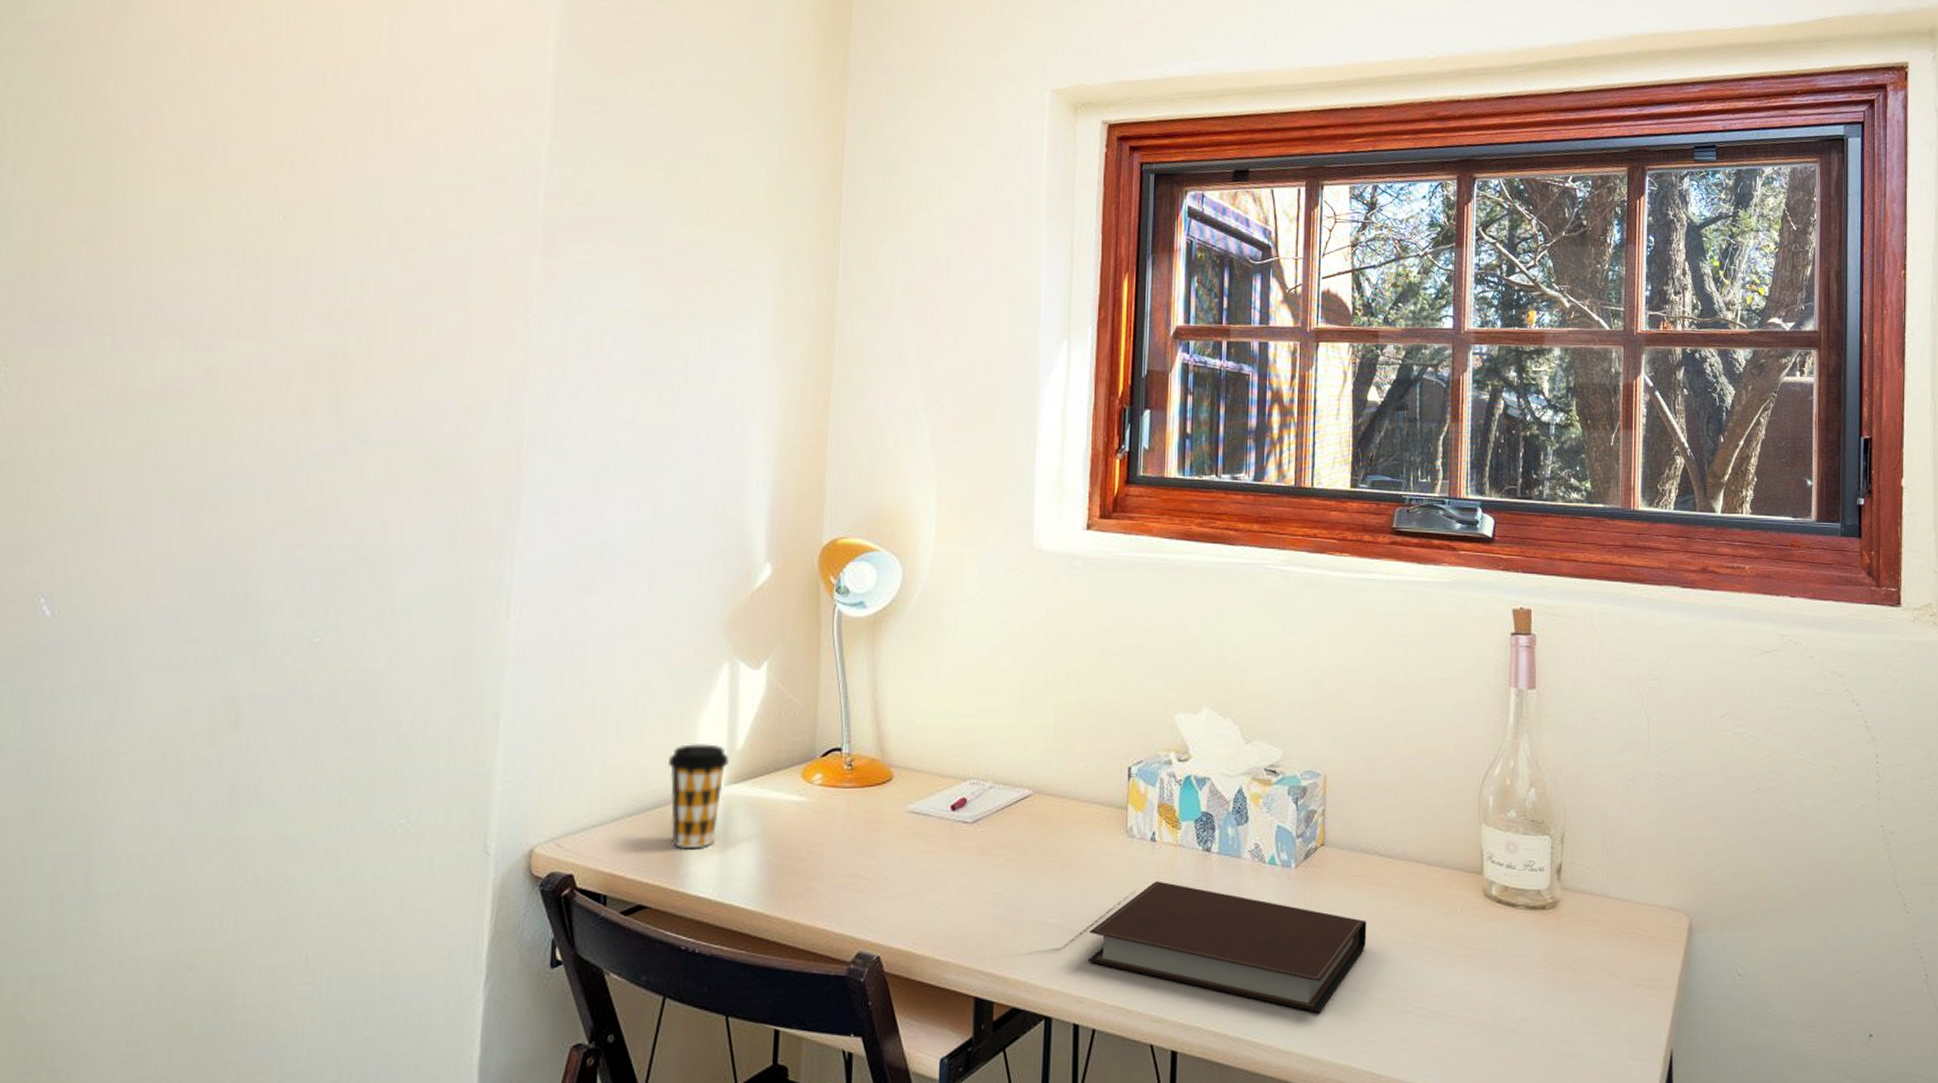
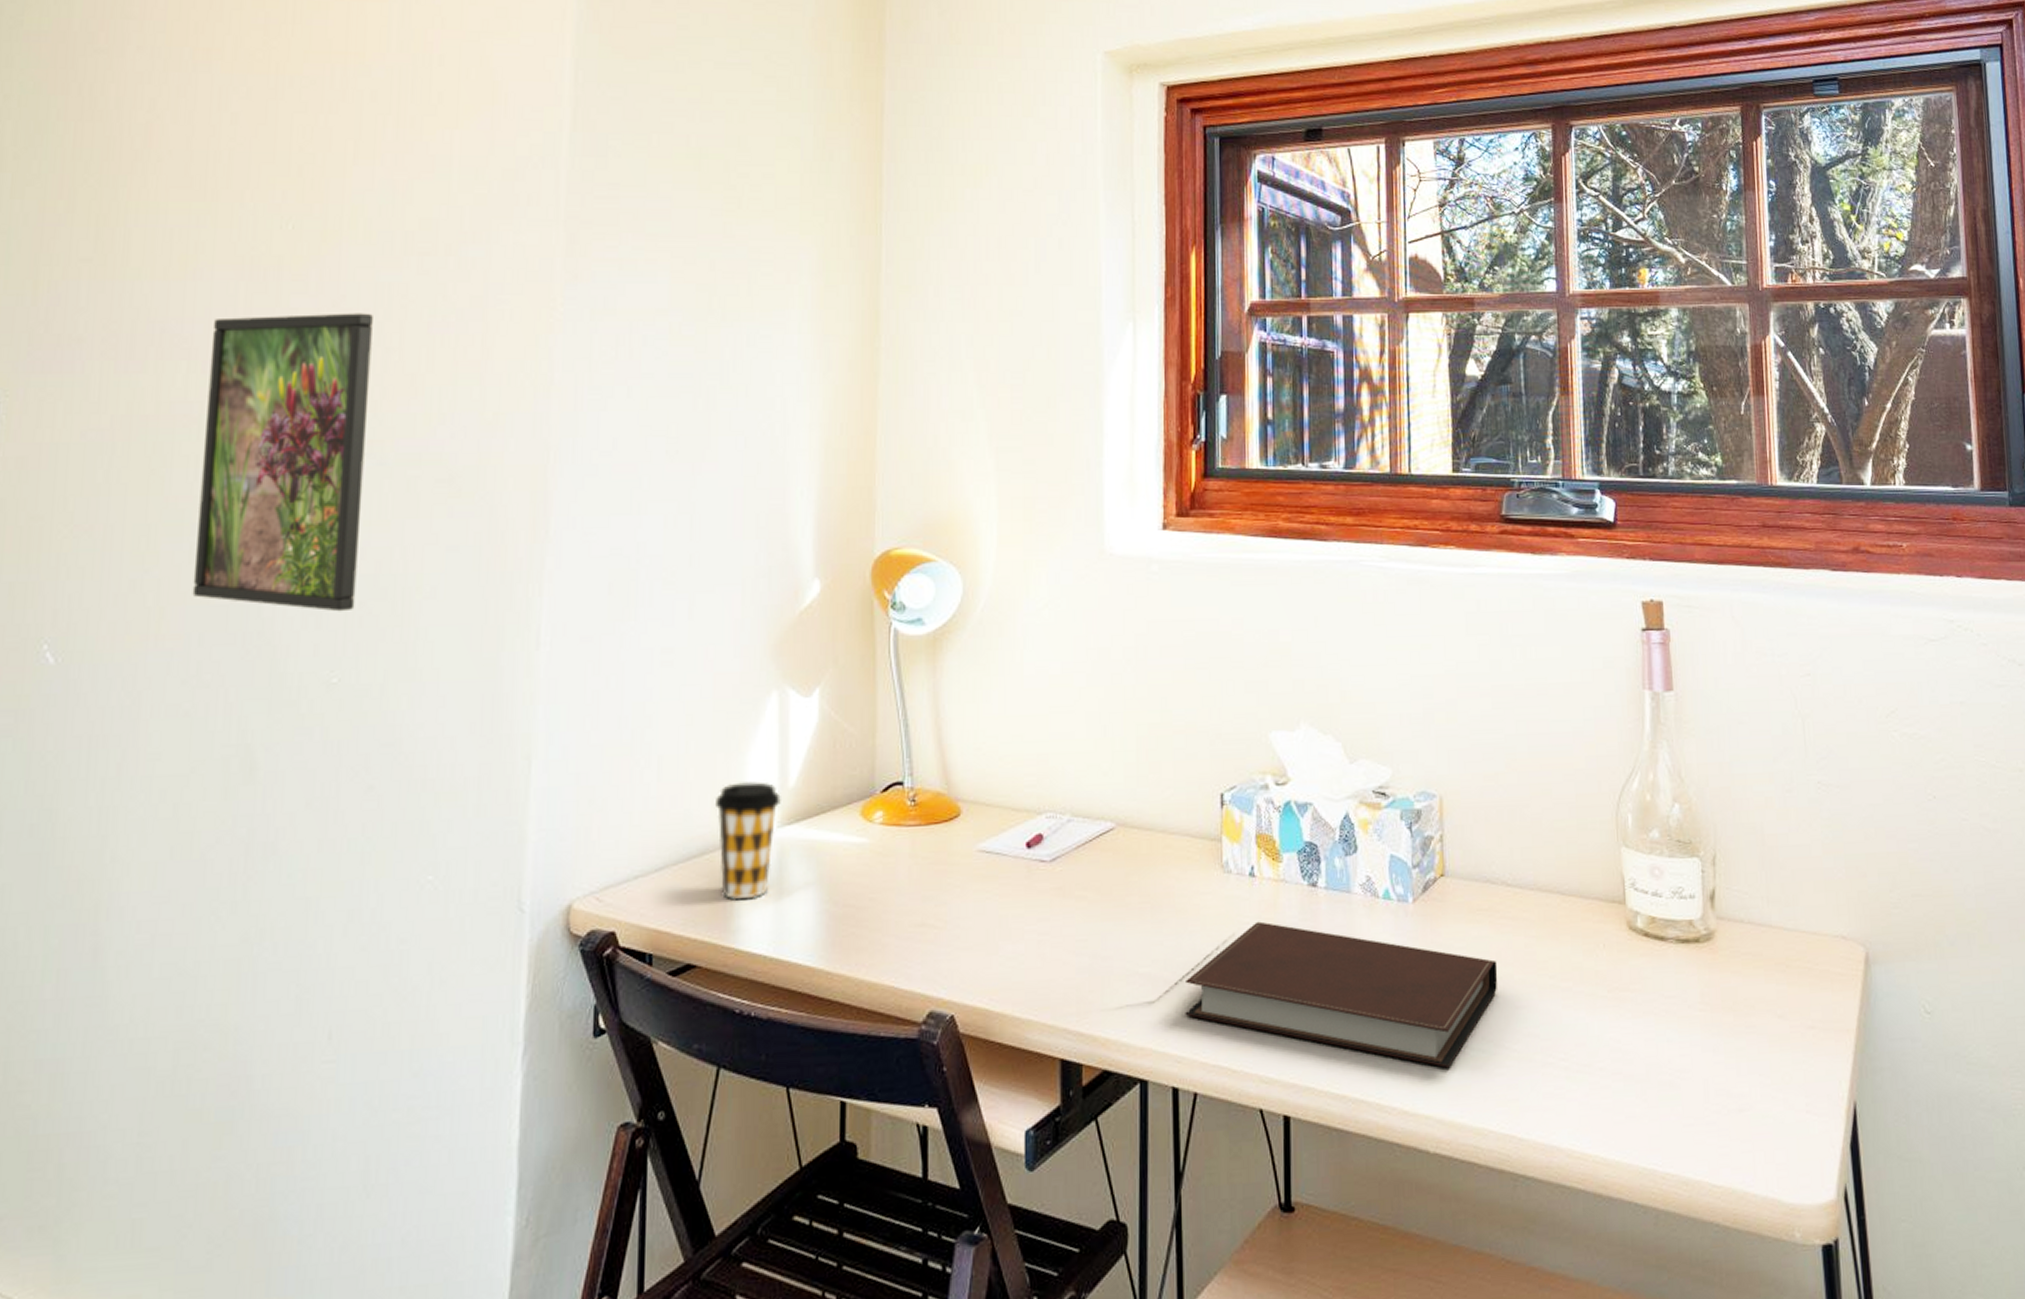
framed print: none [183,301,359,578] -> present [192,313,373,612]

